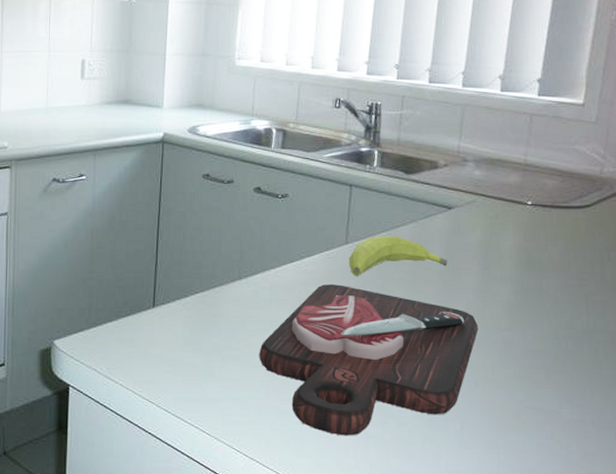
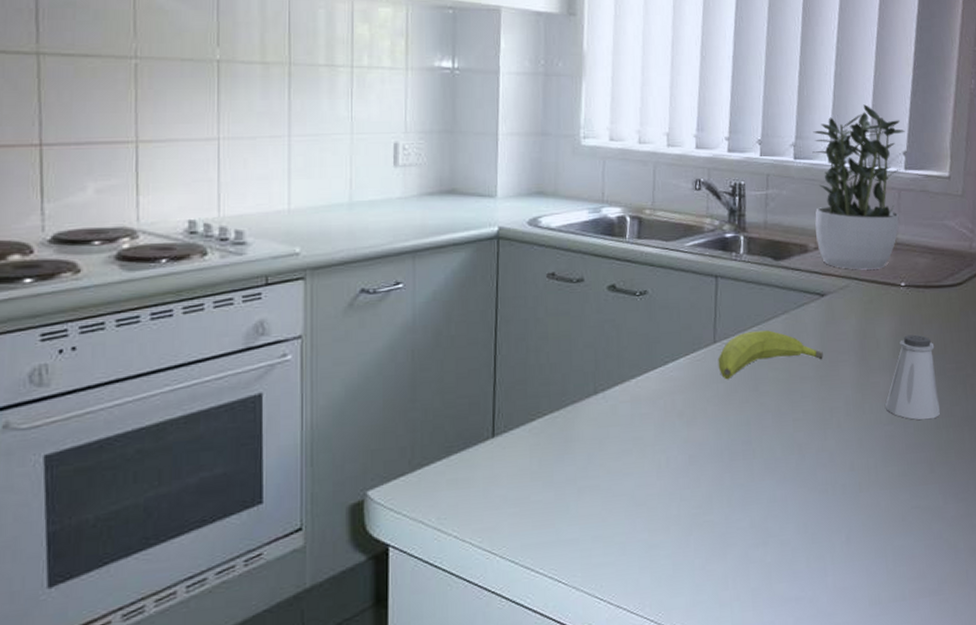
cutting board: present [259,284,478,436] -> none [621,390,859,565]
potted plant: none [446,34,540,187] -> present [812,104,905,270]
saltshaker: none [506,250,560,330] -> present [885,334,940,421]

